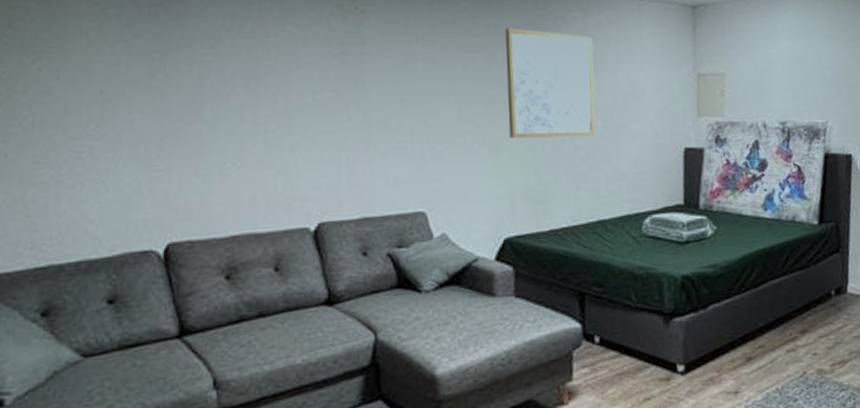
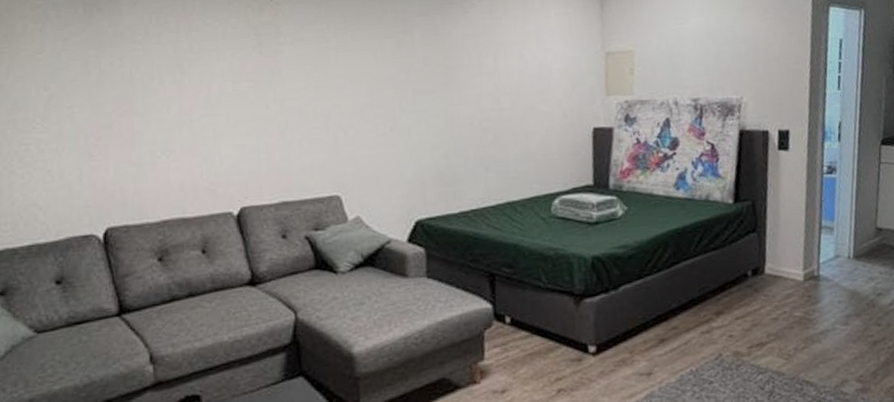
wall art: present [505,28,595,139] -> none [413,13,503,123]

